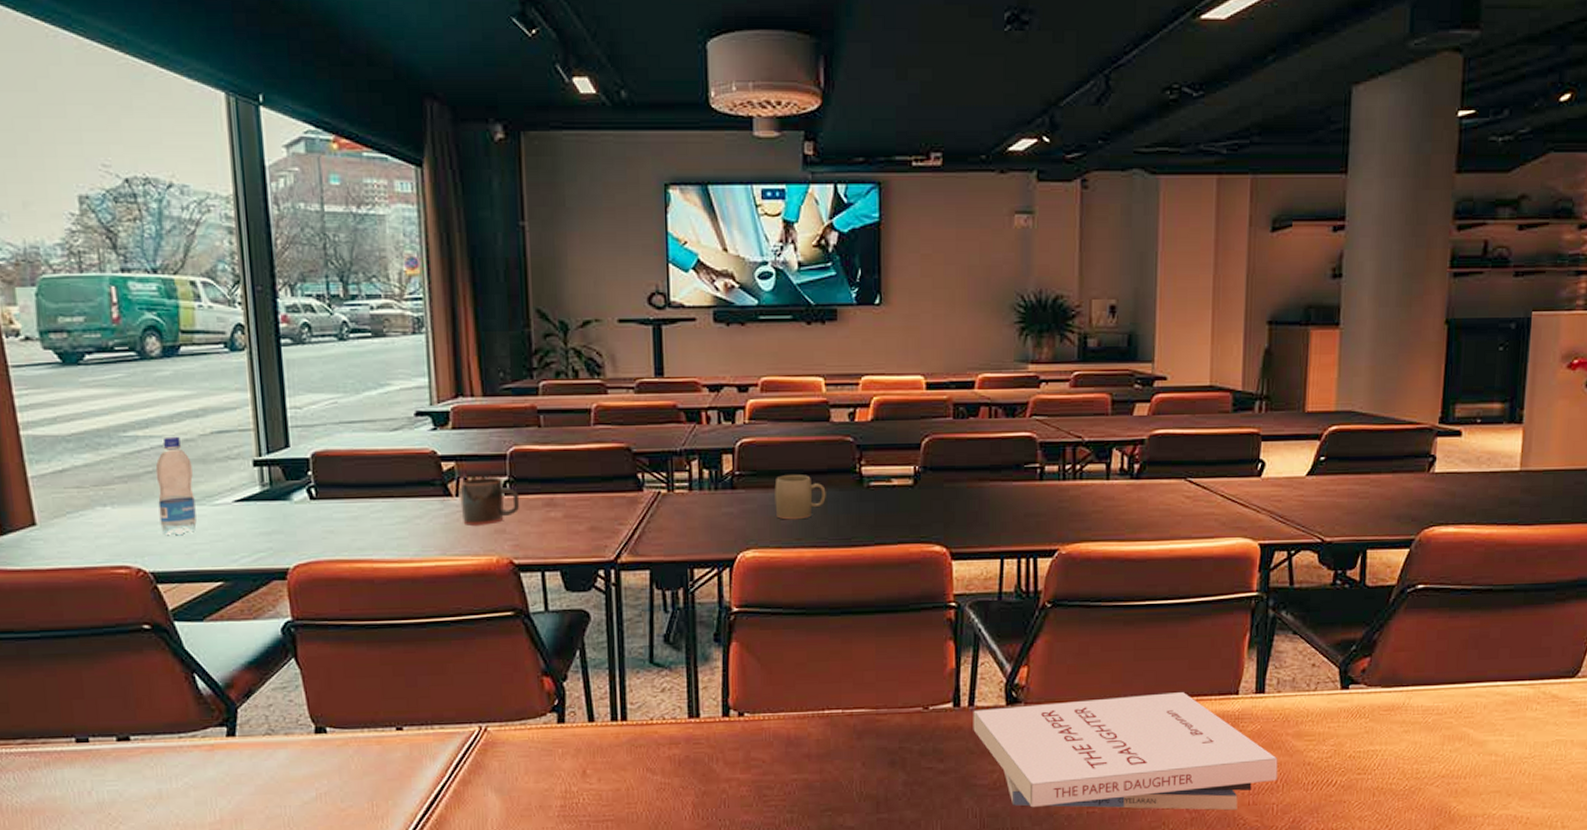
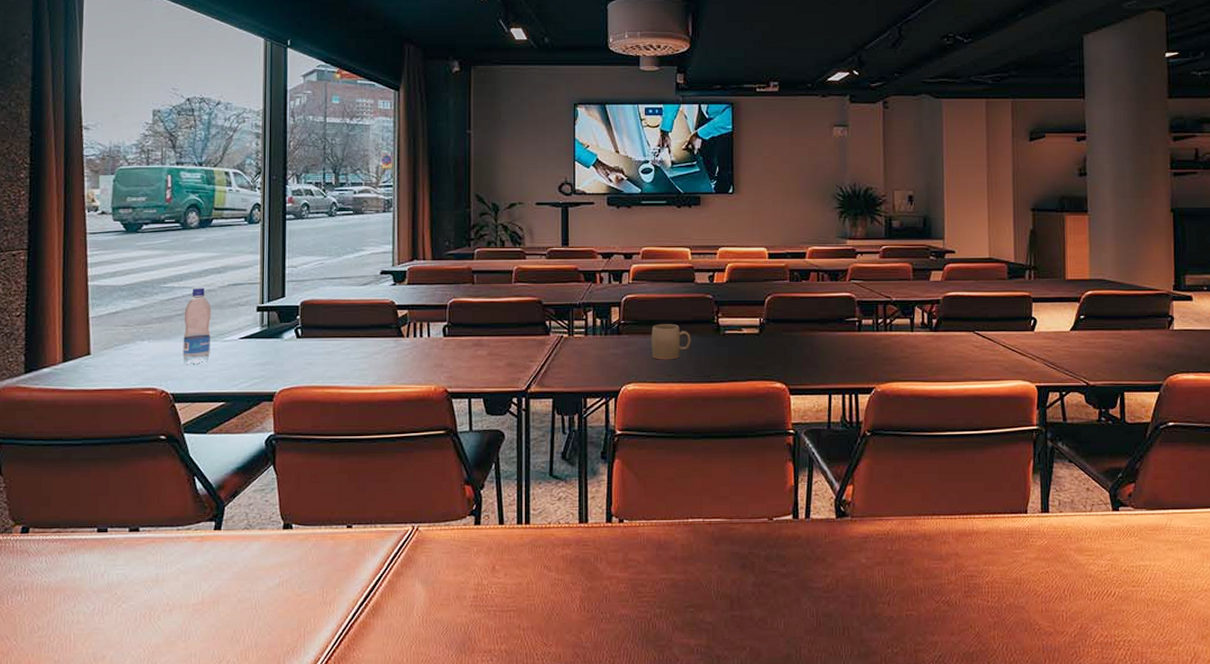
mug: present [460,476,520,525] -> none [410,322,455,360]
books: present [973,692,1278,811] -> none [809,510,1065,616]

